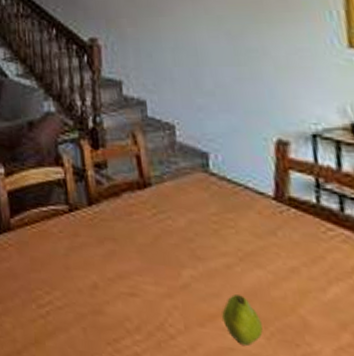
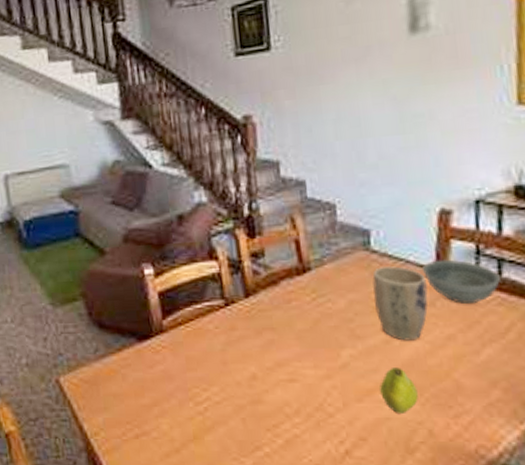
plant pot: none [212,189,269,269] -> present [372,265,428,341]
bowl: none [262,189,343,237] -> present [423,259,500,304]

